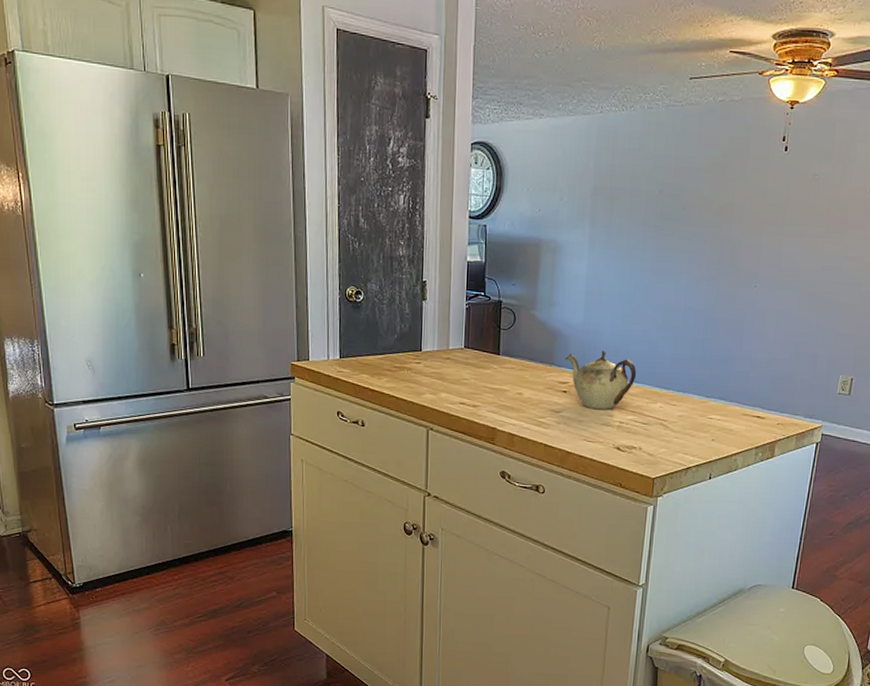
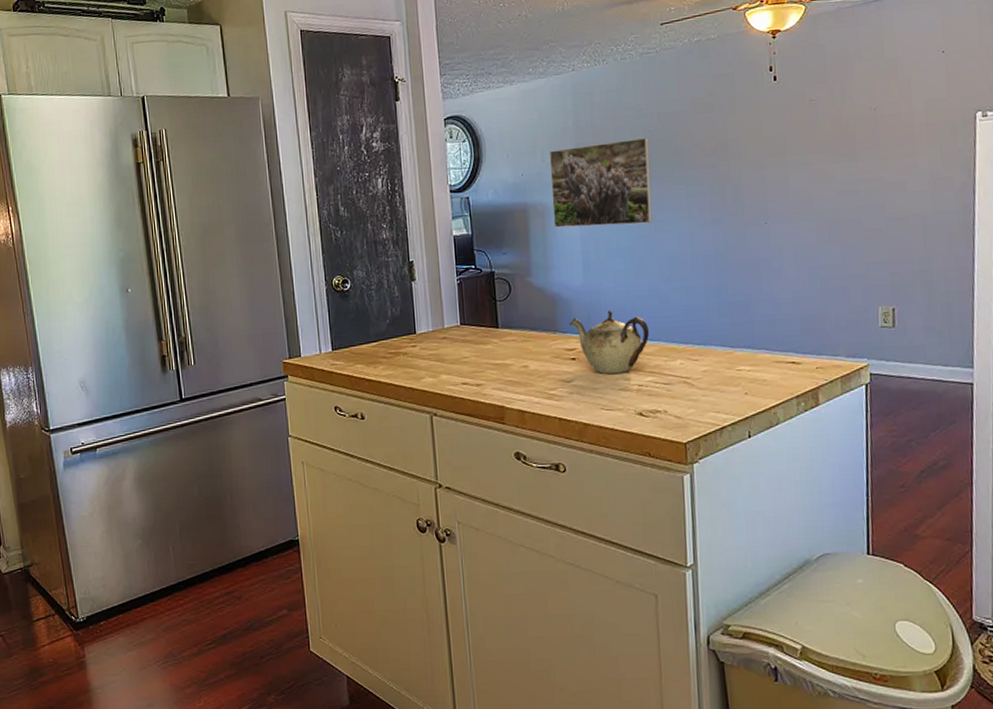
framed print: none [563,189,663,273] -> present [549,137,653,228]

